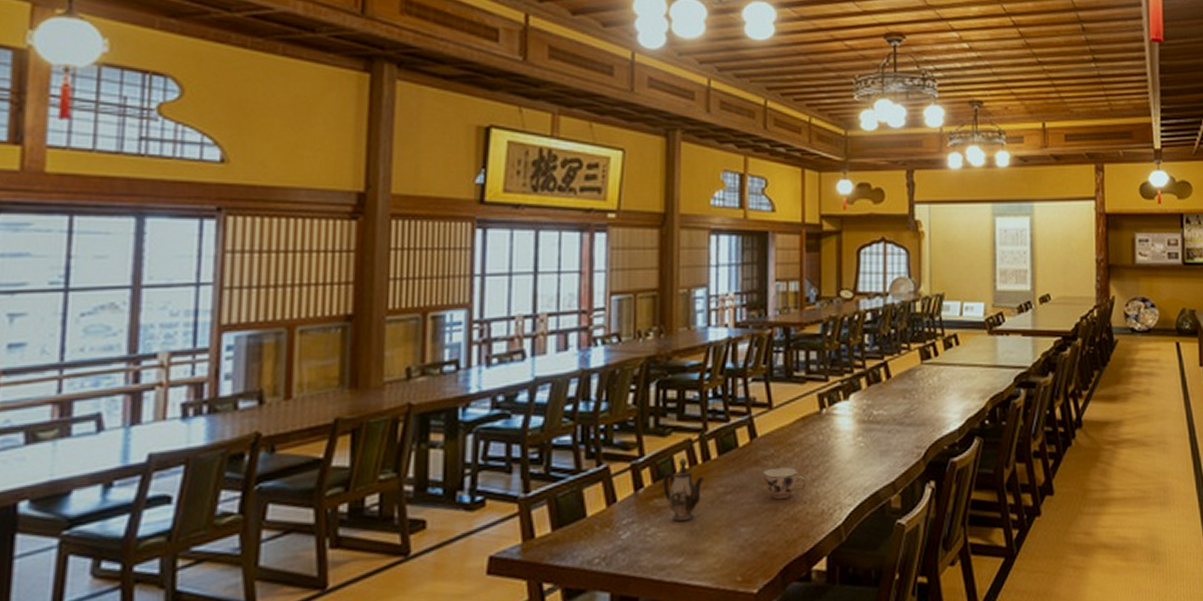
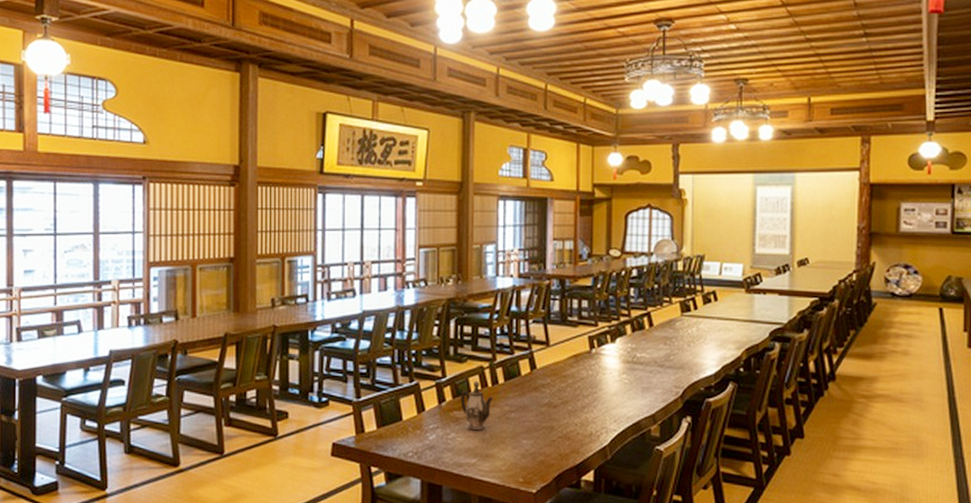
teacup: present [763,466,807,499] -> none [541,393,578,420]

